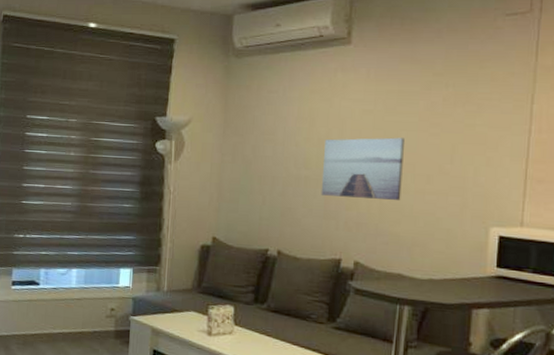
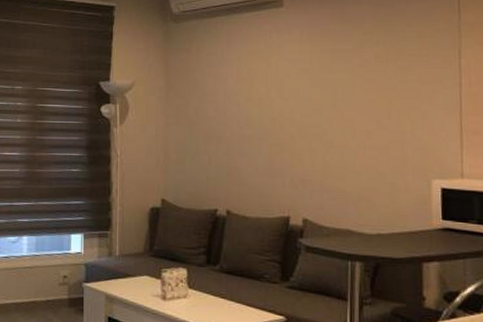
wall art: present [320,137,404,200] -> none [264,95,343,156]

